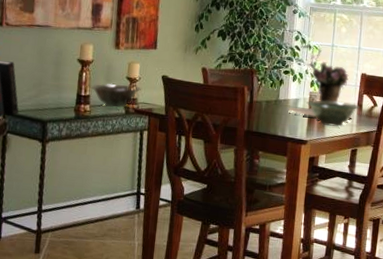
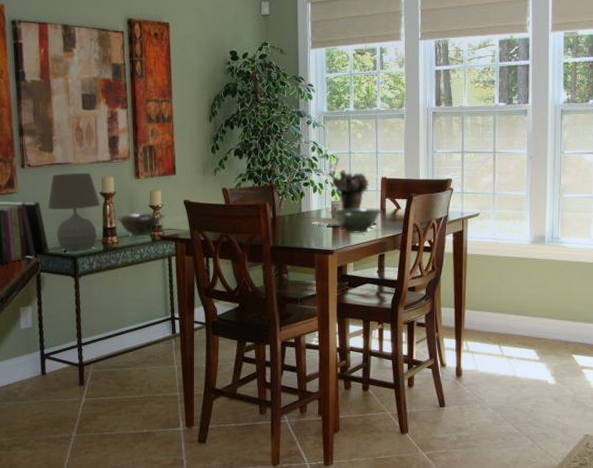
table lamp: none [22,35,77,117] -> present [47,172,101,252]

